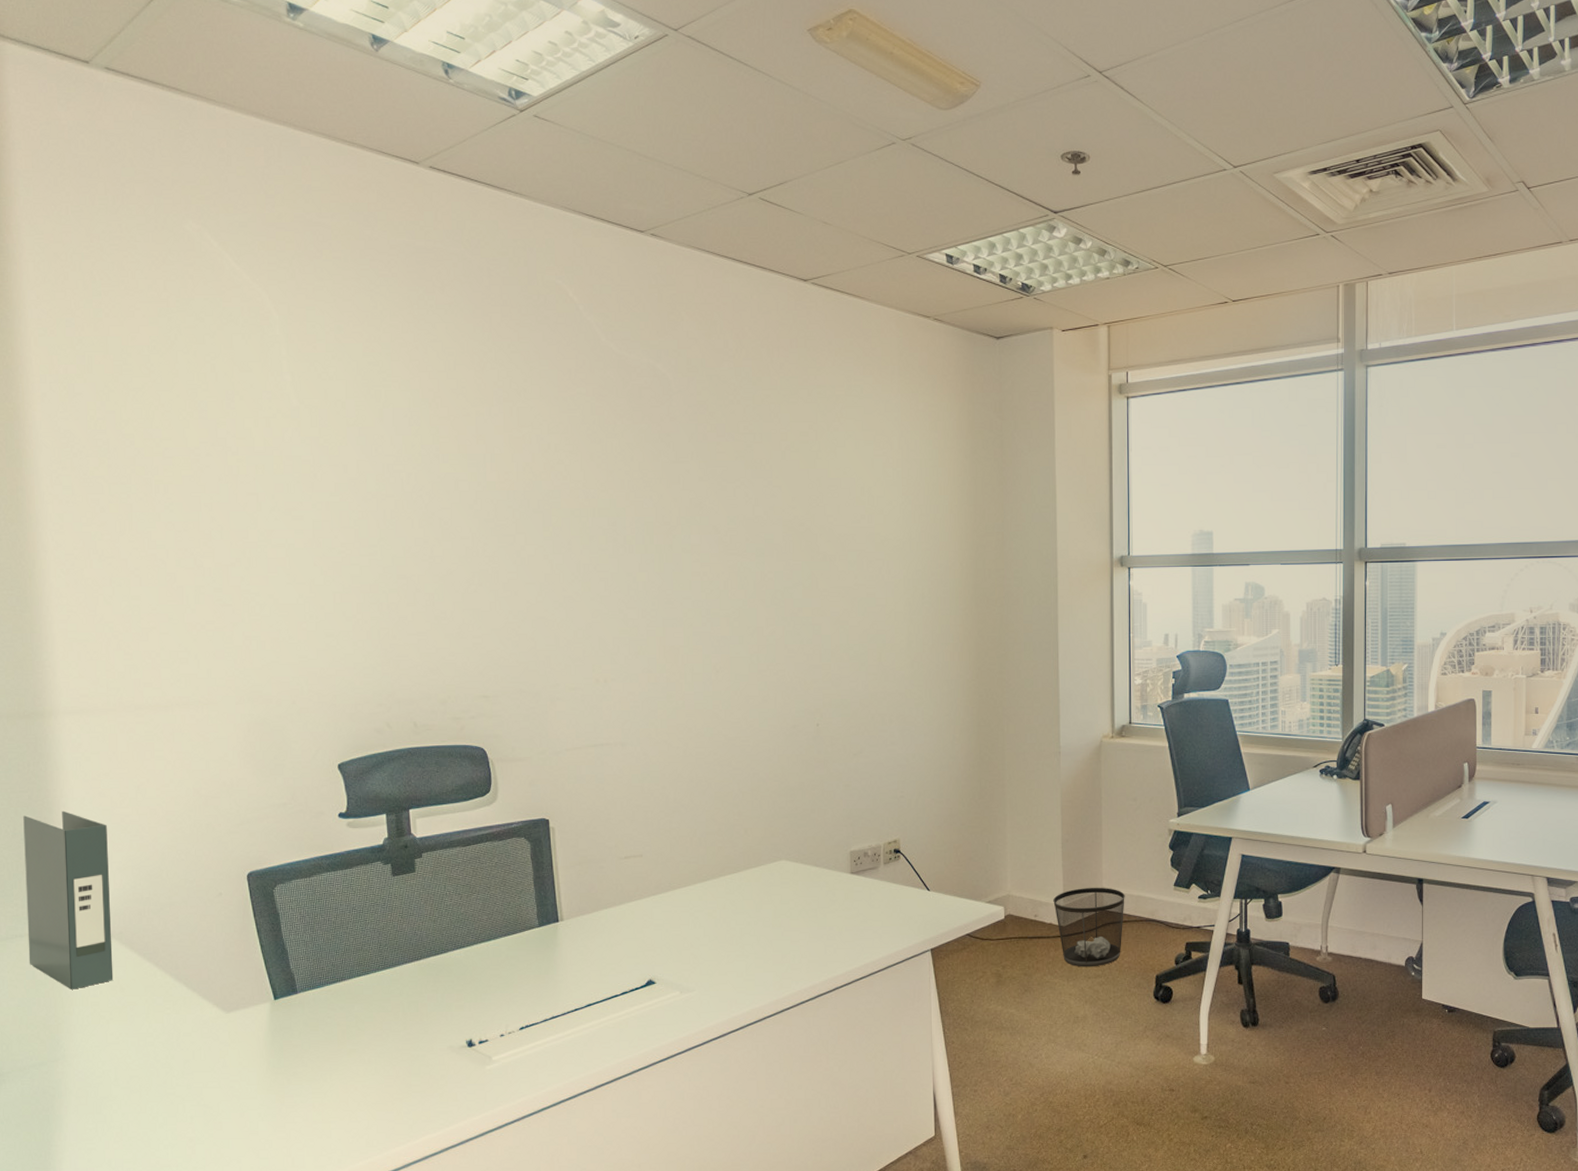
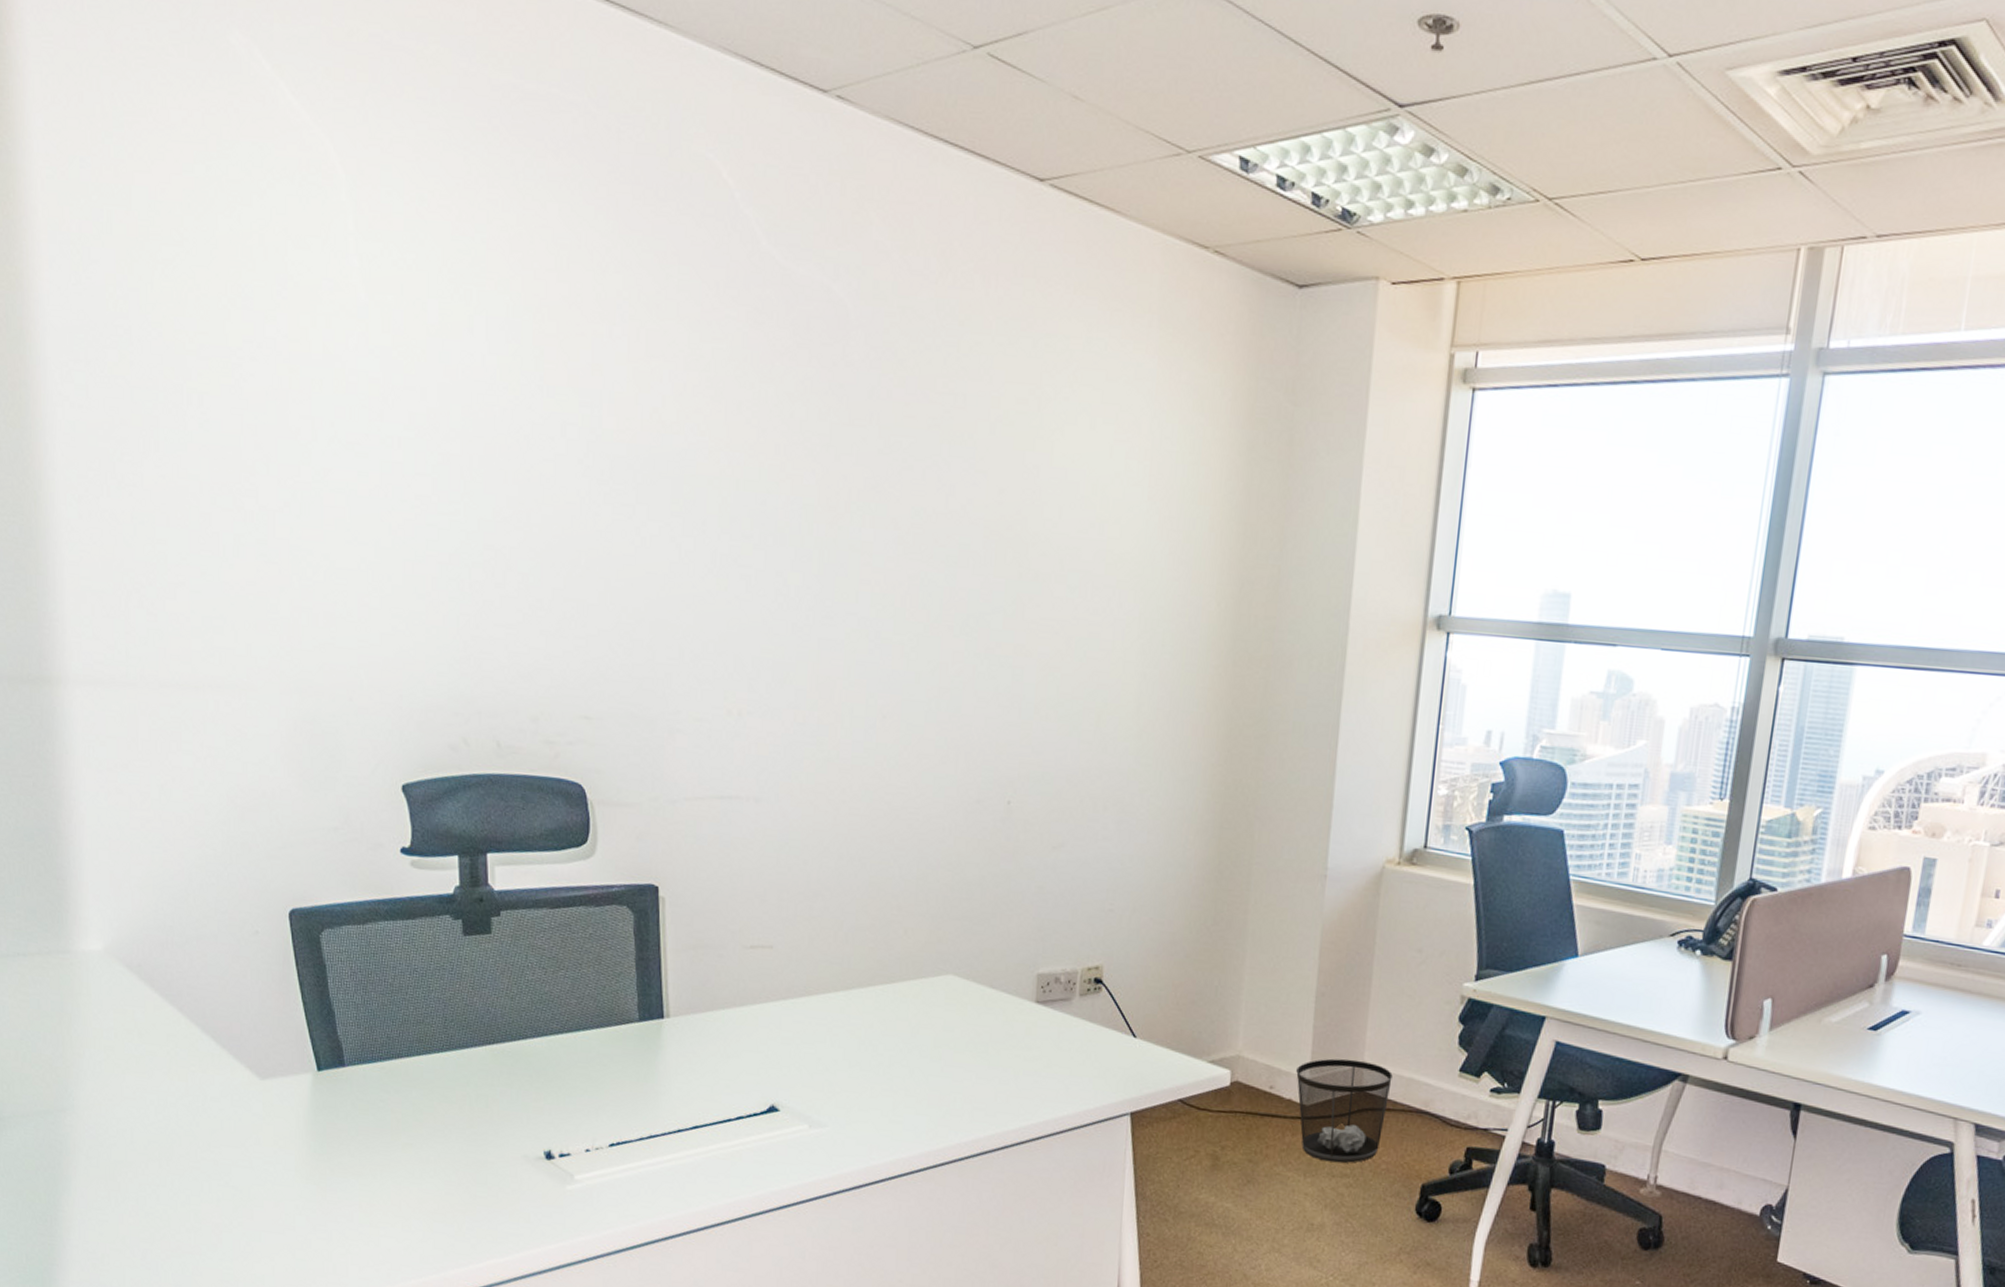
binder: present [23,810,114,989] -> none [27,805,130,1028]

